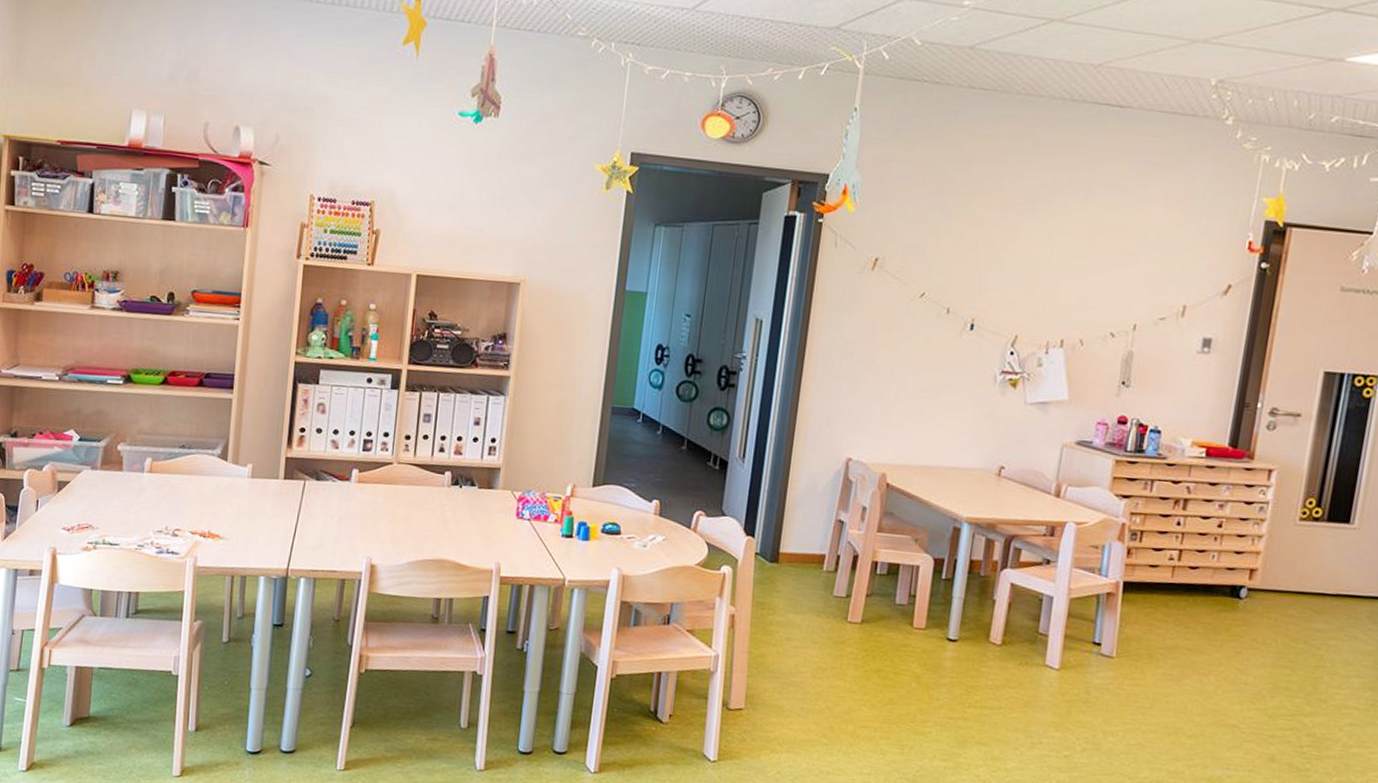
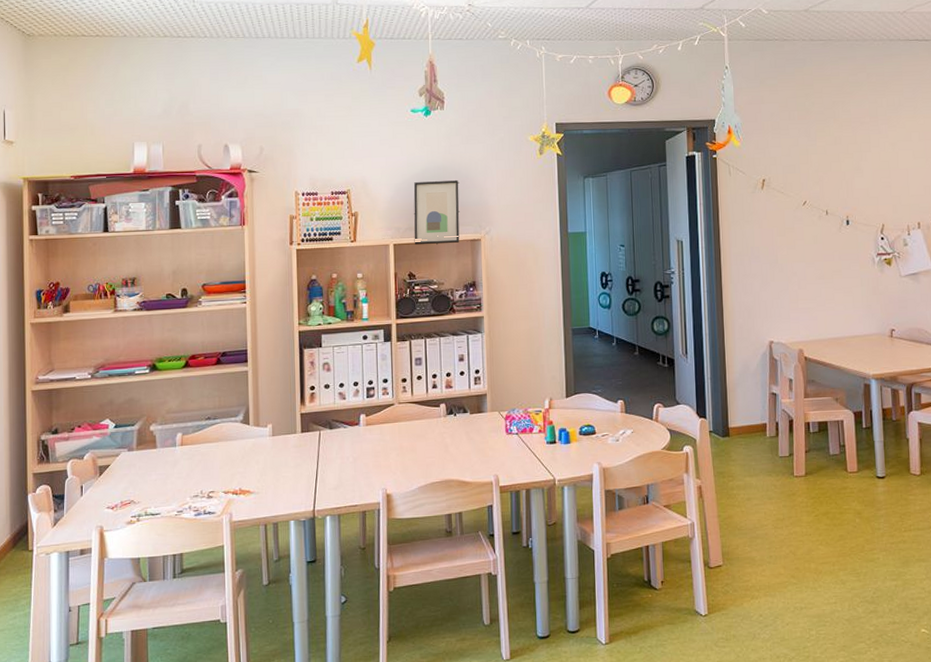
picture frame: none [441,203,505,285] -> present [413,179,460,246]

